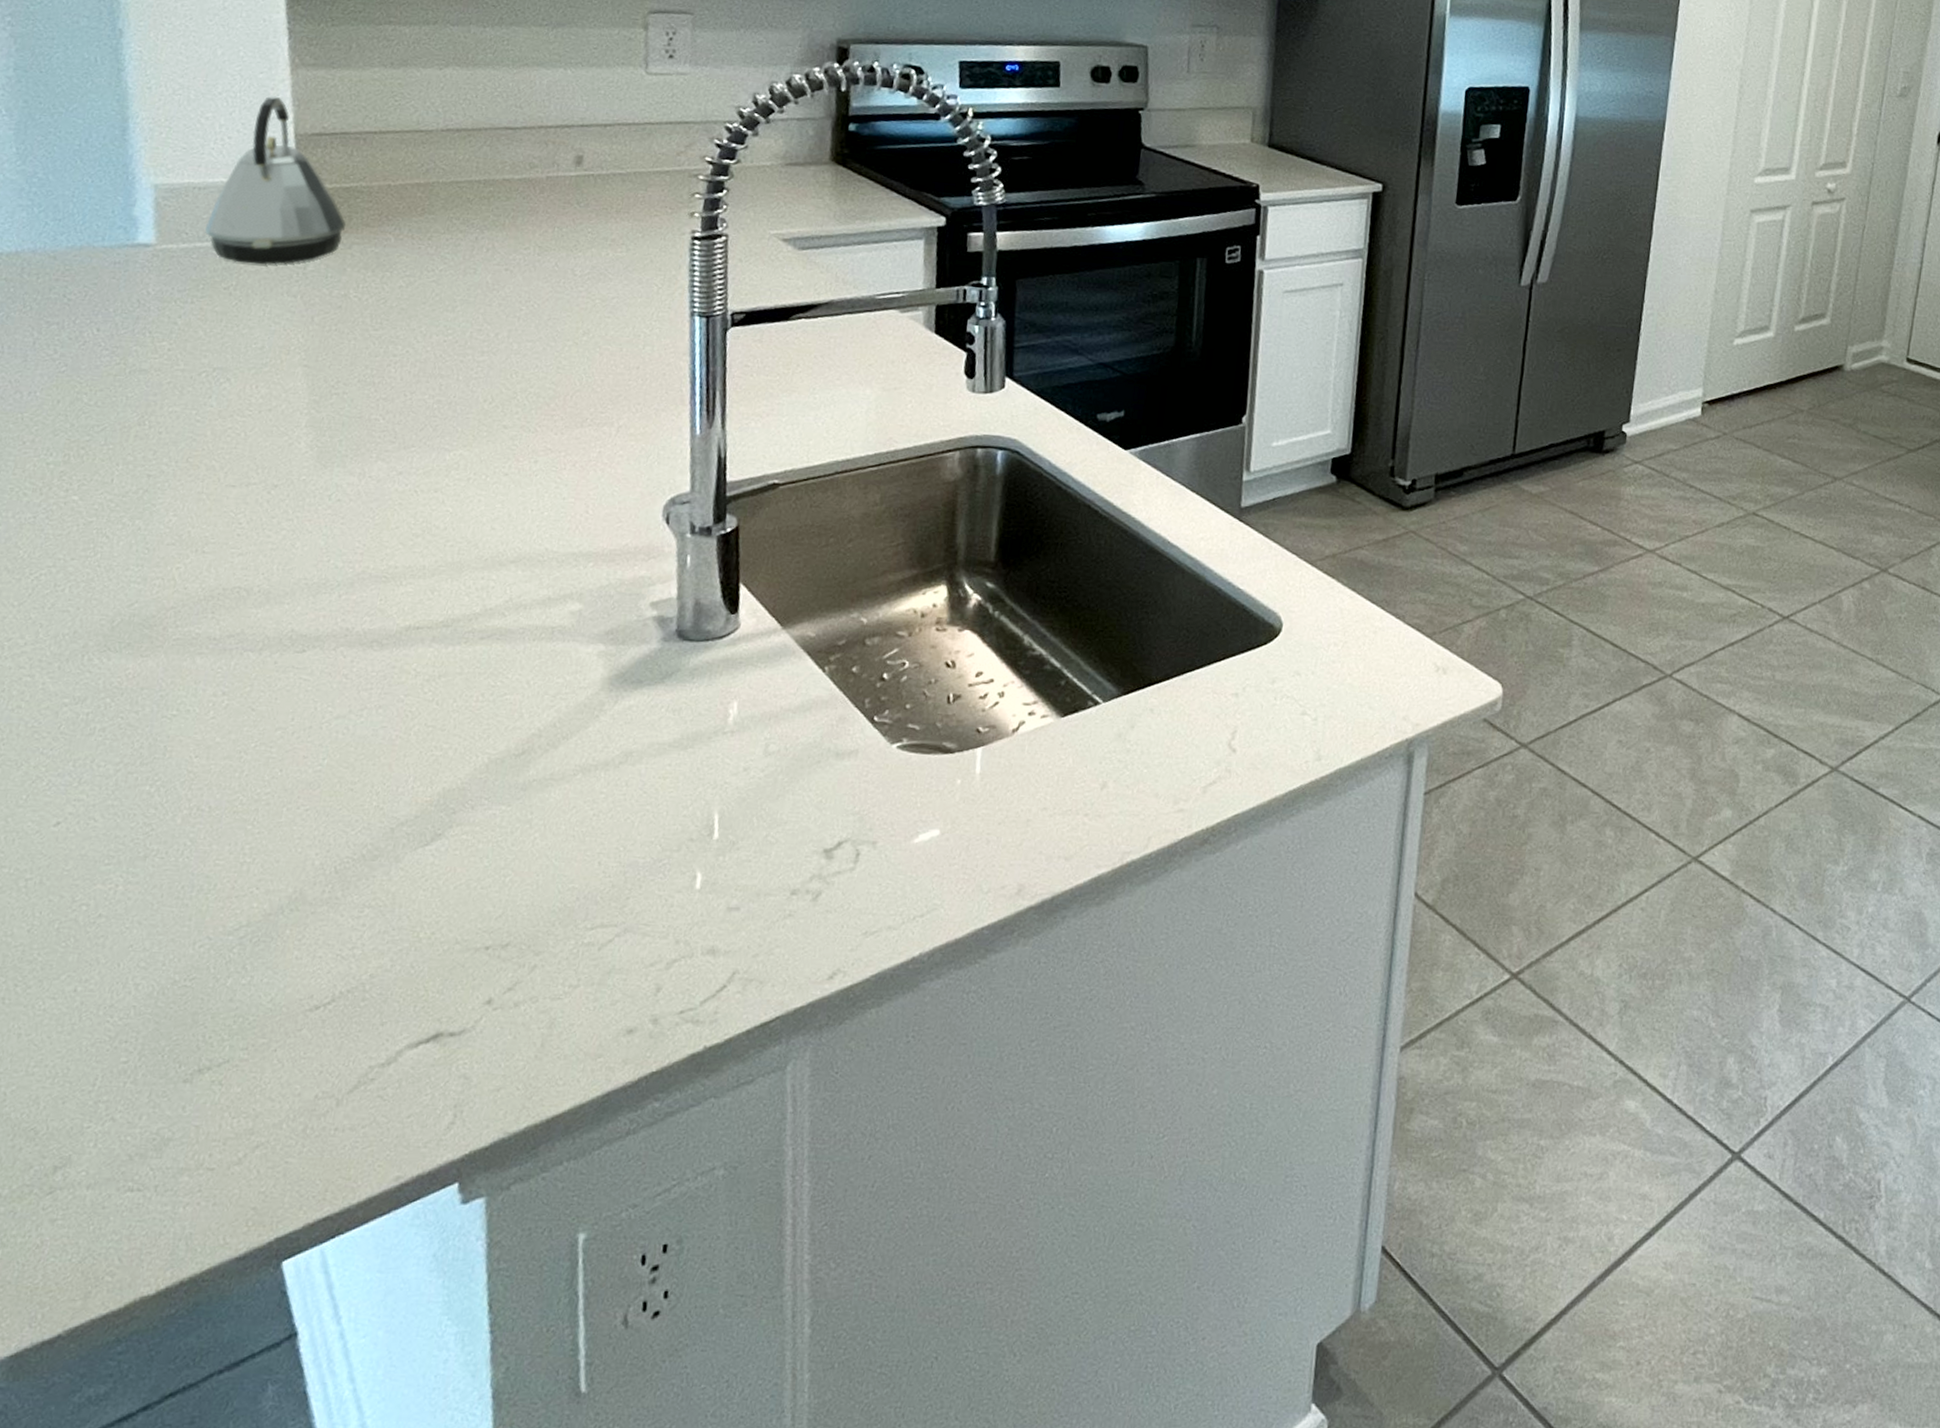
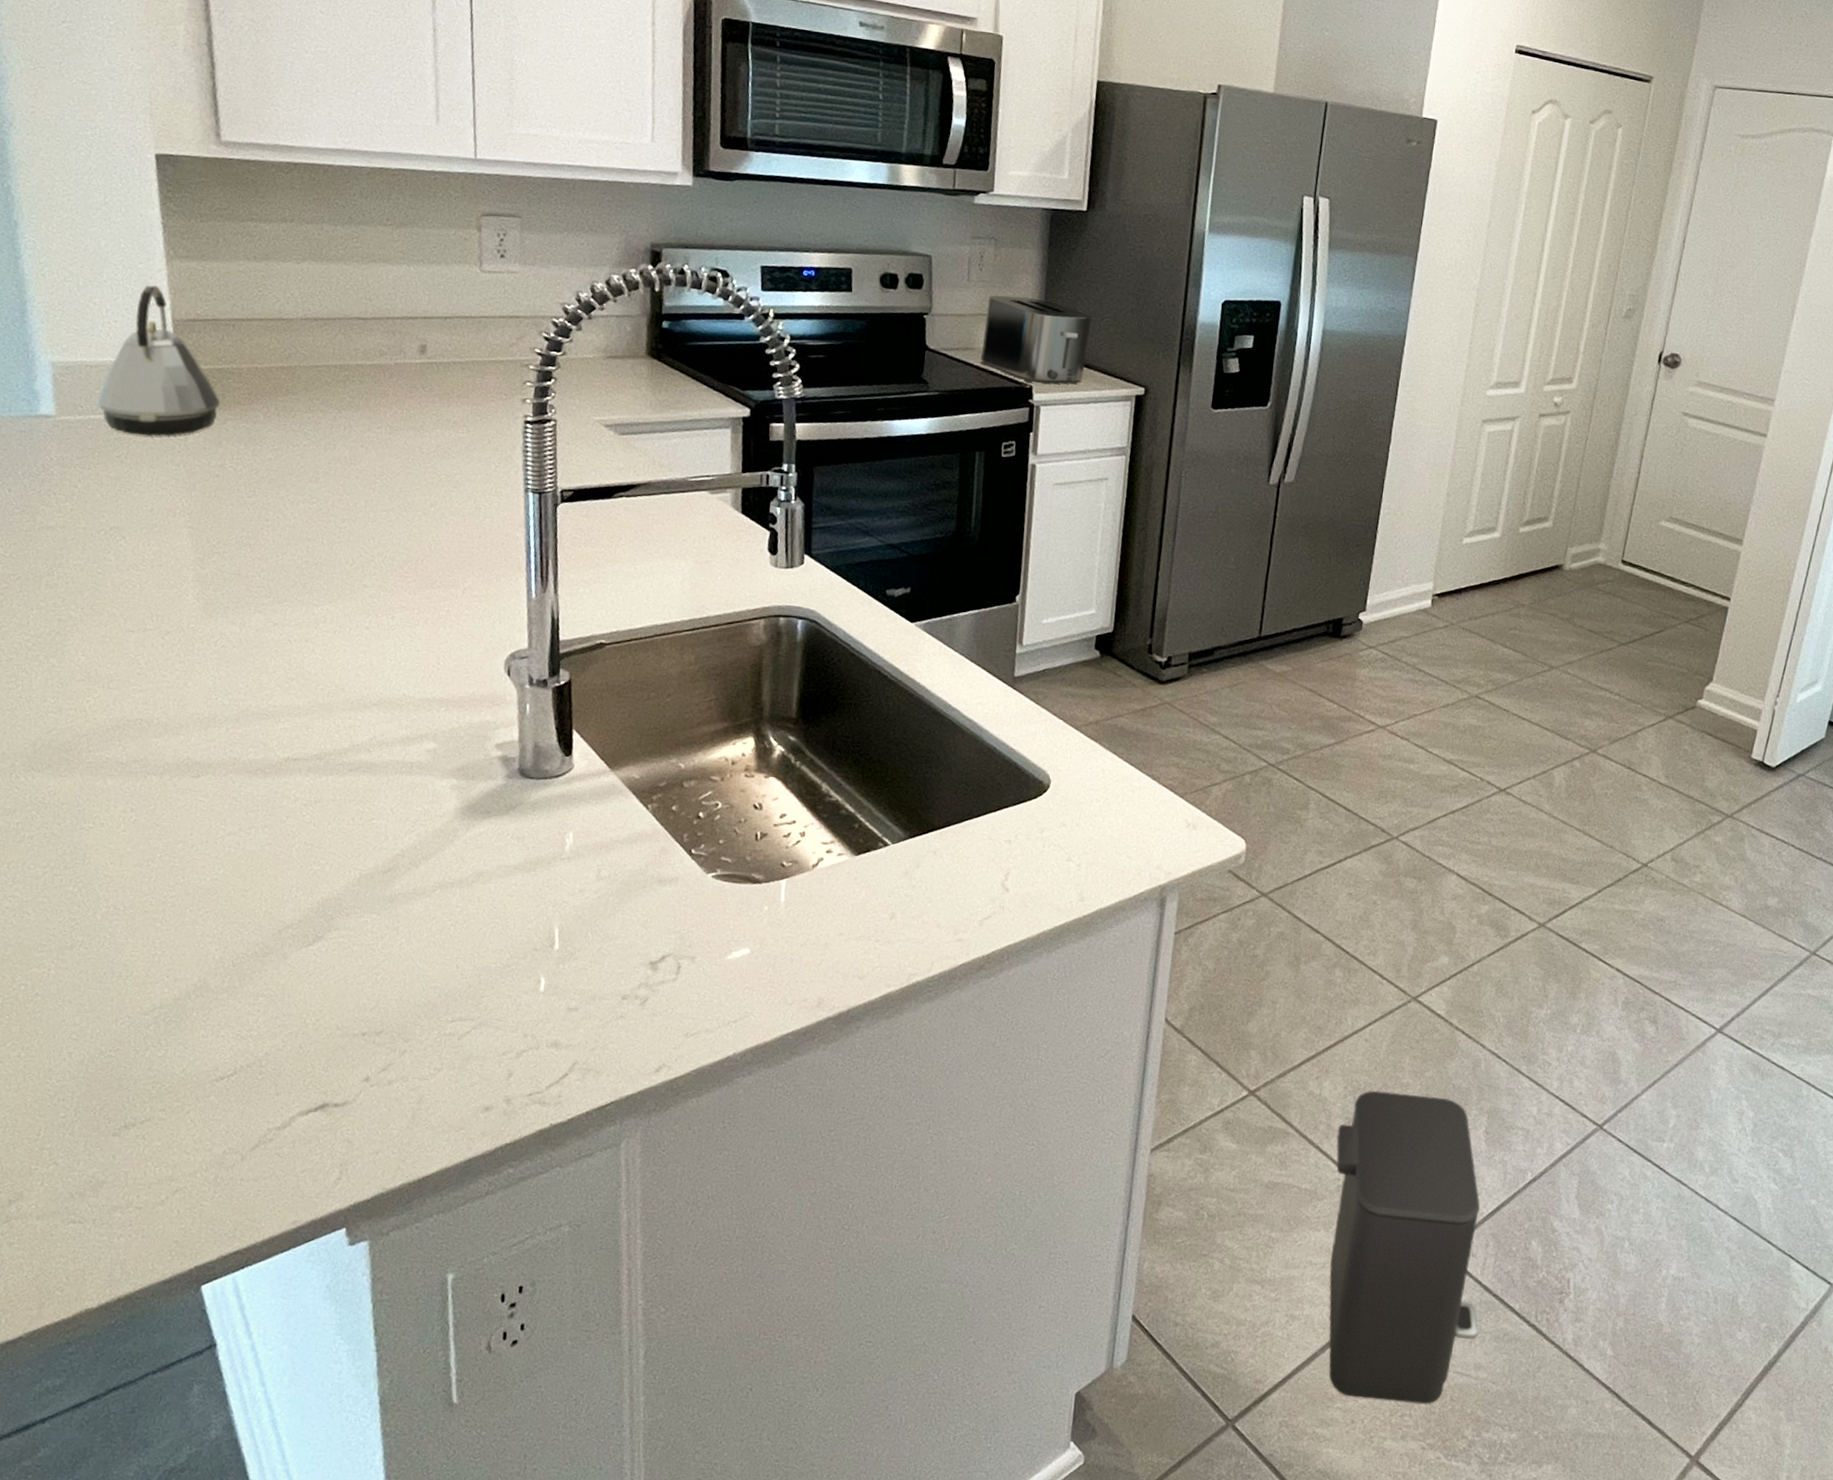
toaster: none [1201,87,1323,183] -> present [980,295,1091,384]
pedal bin: none [1607,967,1780,1338] -> present [1328,1090,1481,1404]

